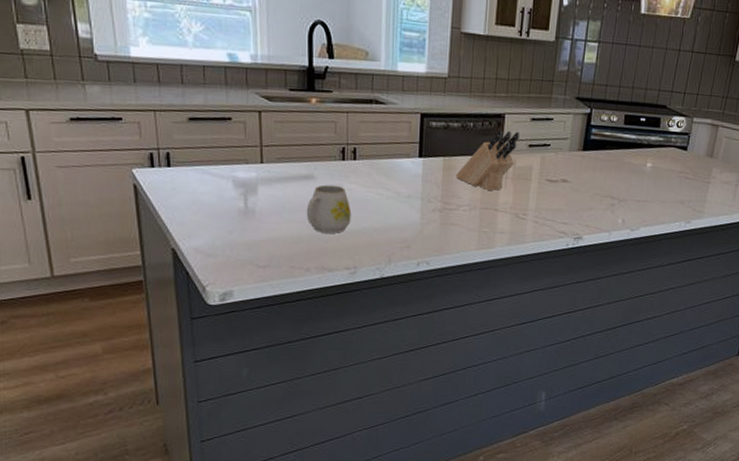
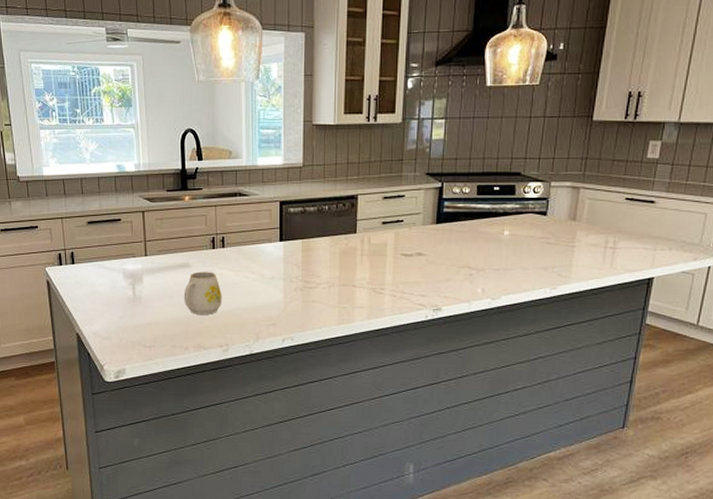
knife block: present [456,130,519,190] -> none [314,210,372,267]

